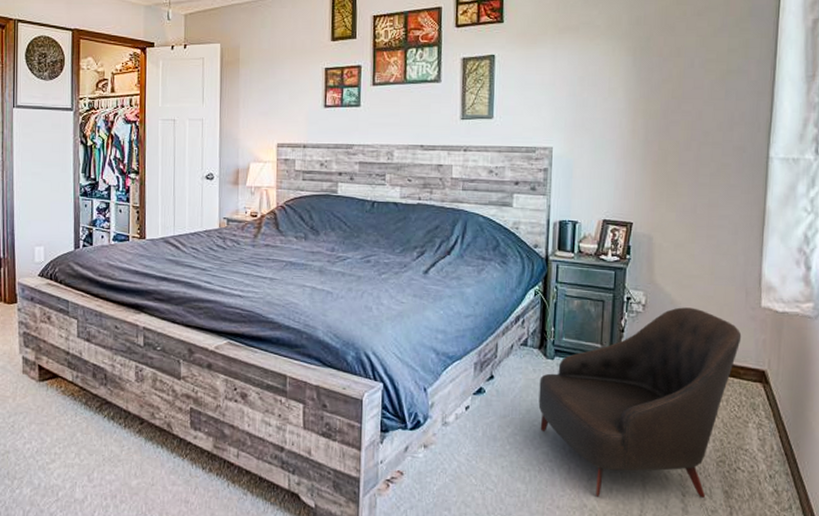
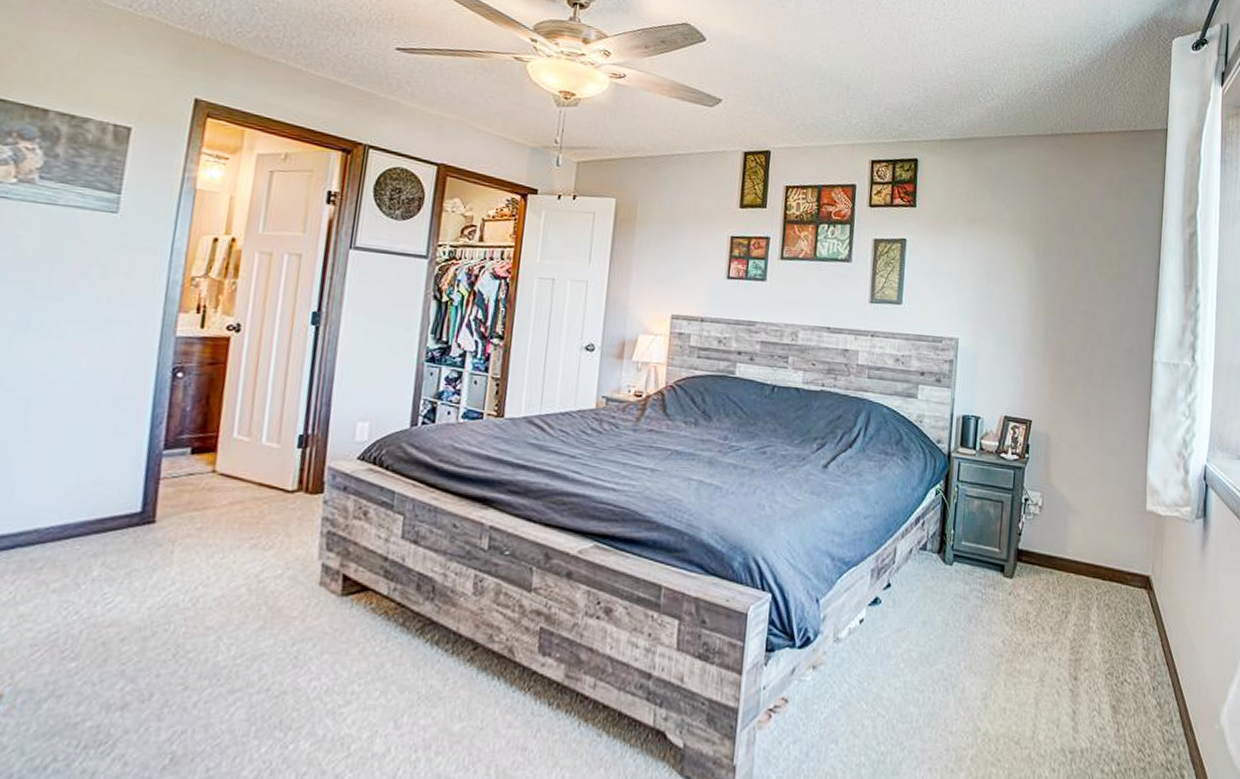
leather: present [538,307,742,498] -> none [935,509,1129,719]

